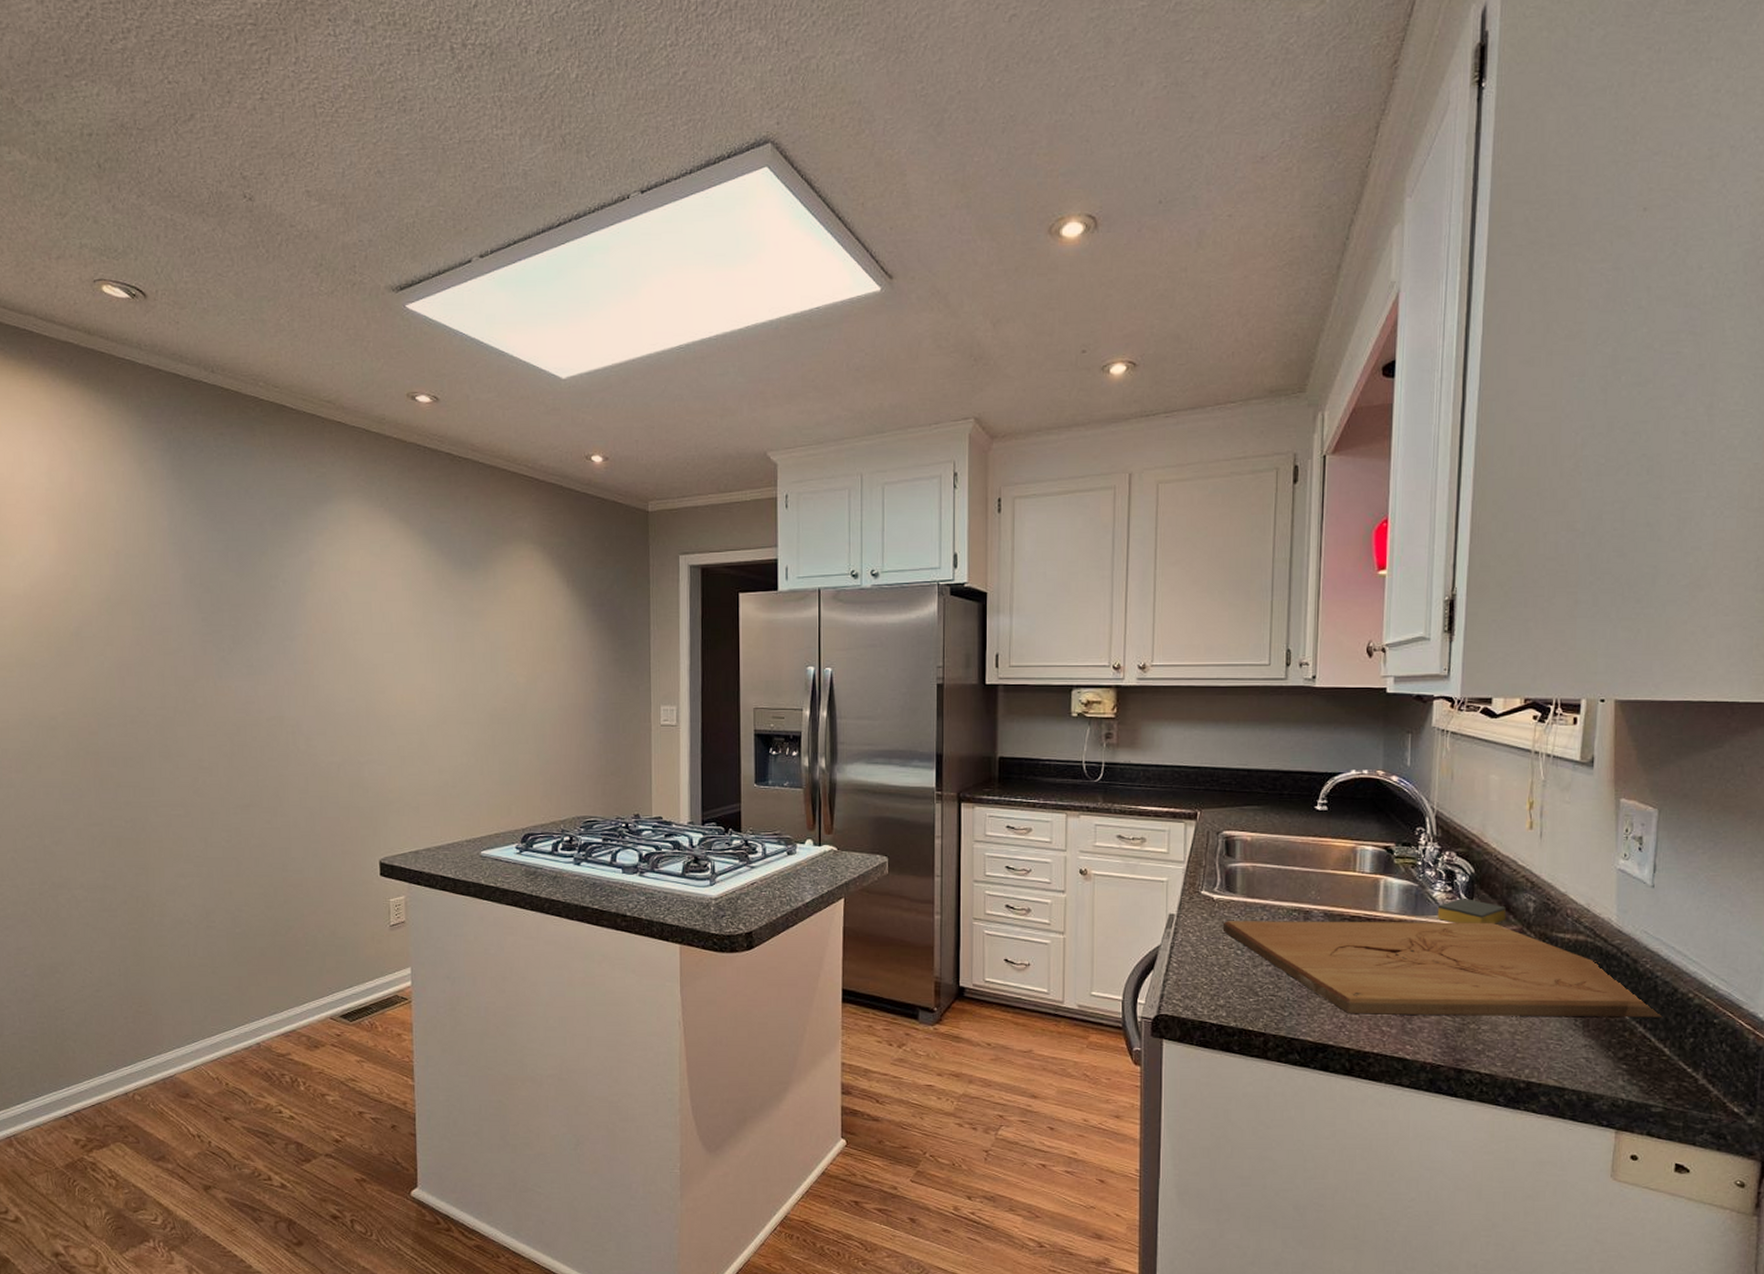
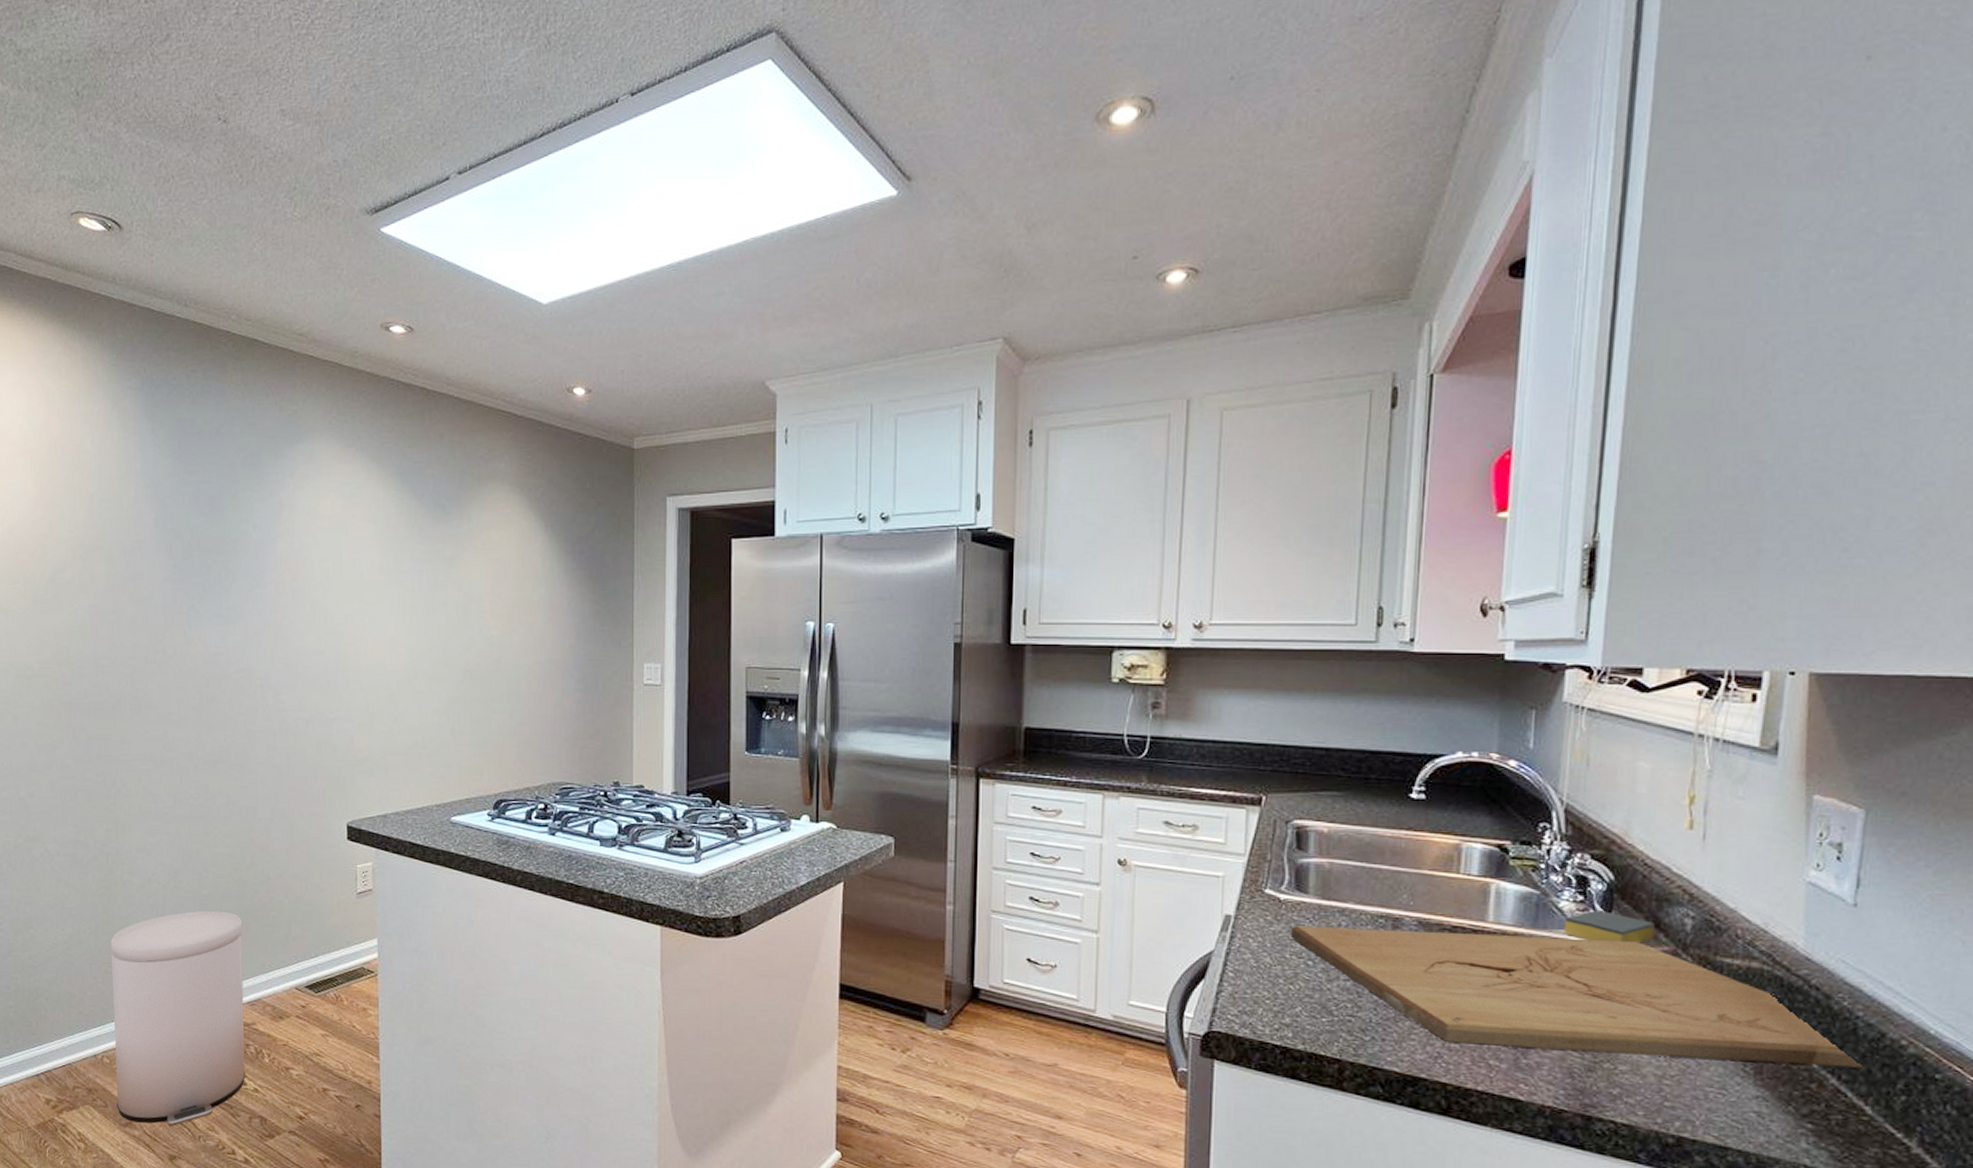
pedal bin: none [141,948,282,1157] -> present [110,910,246,1126]

